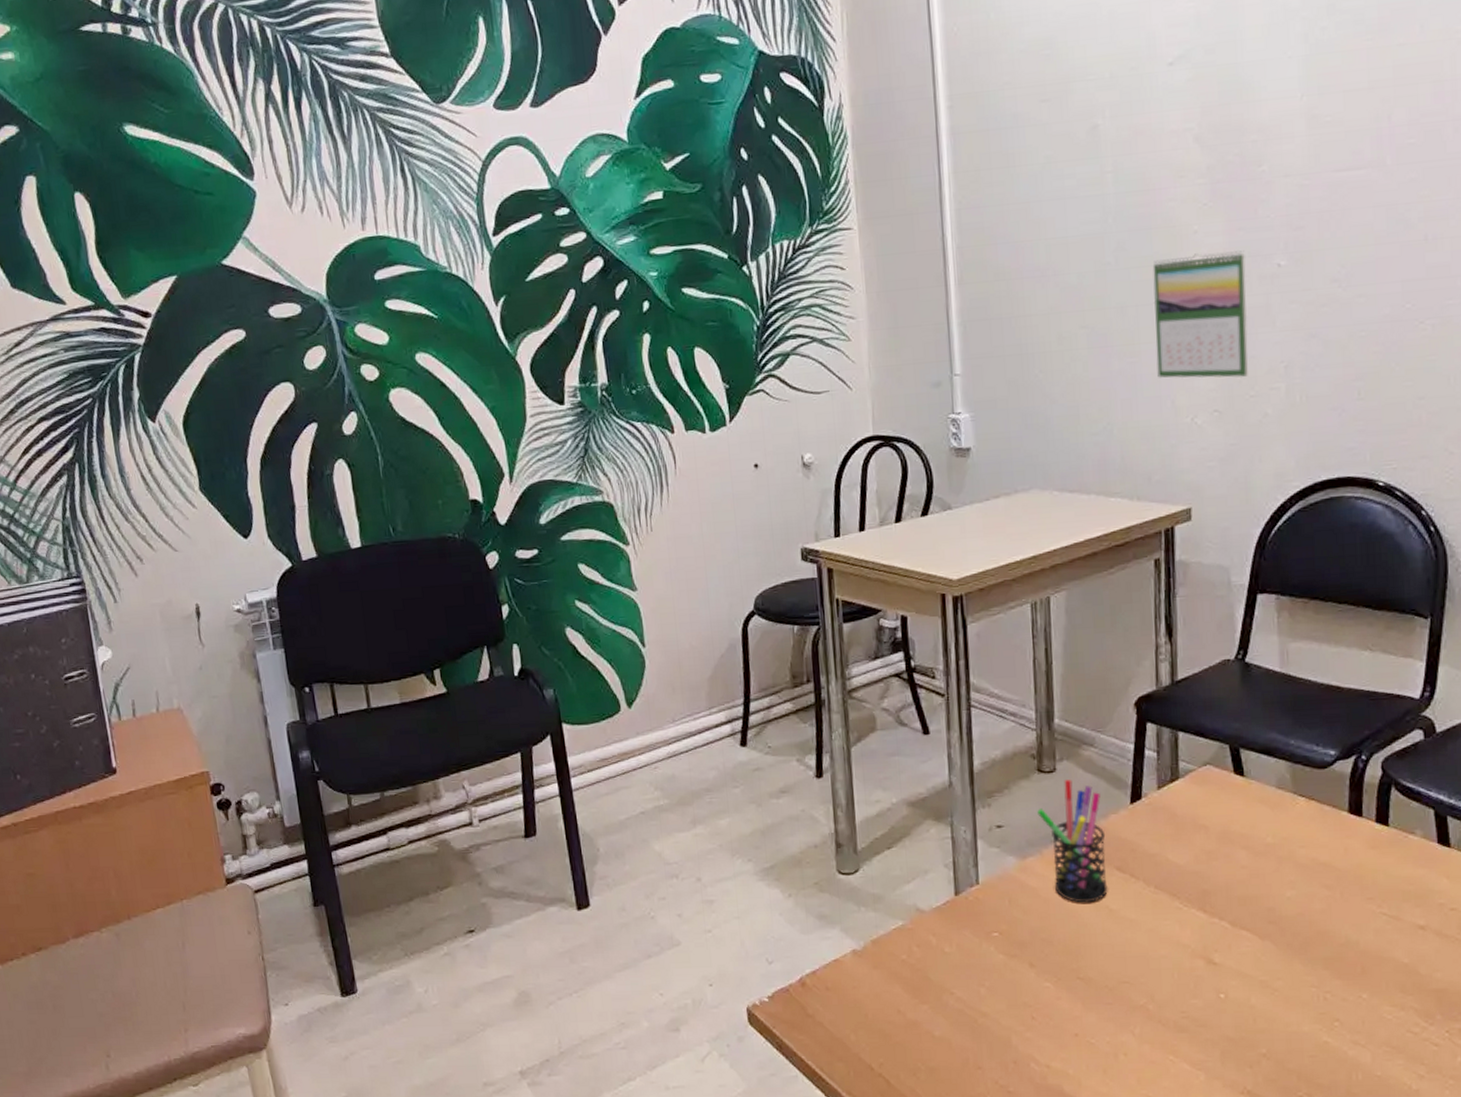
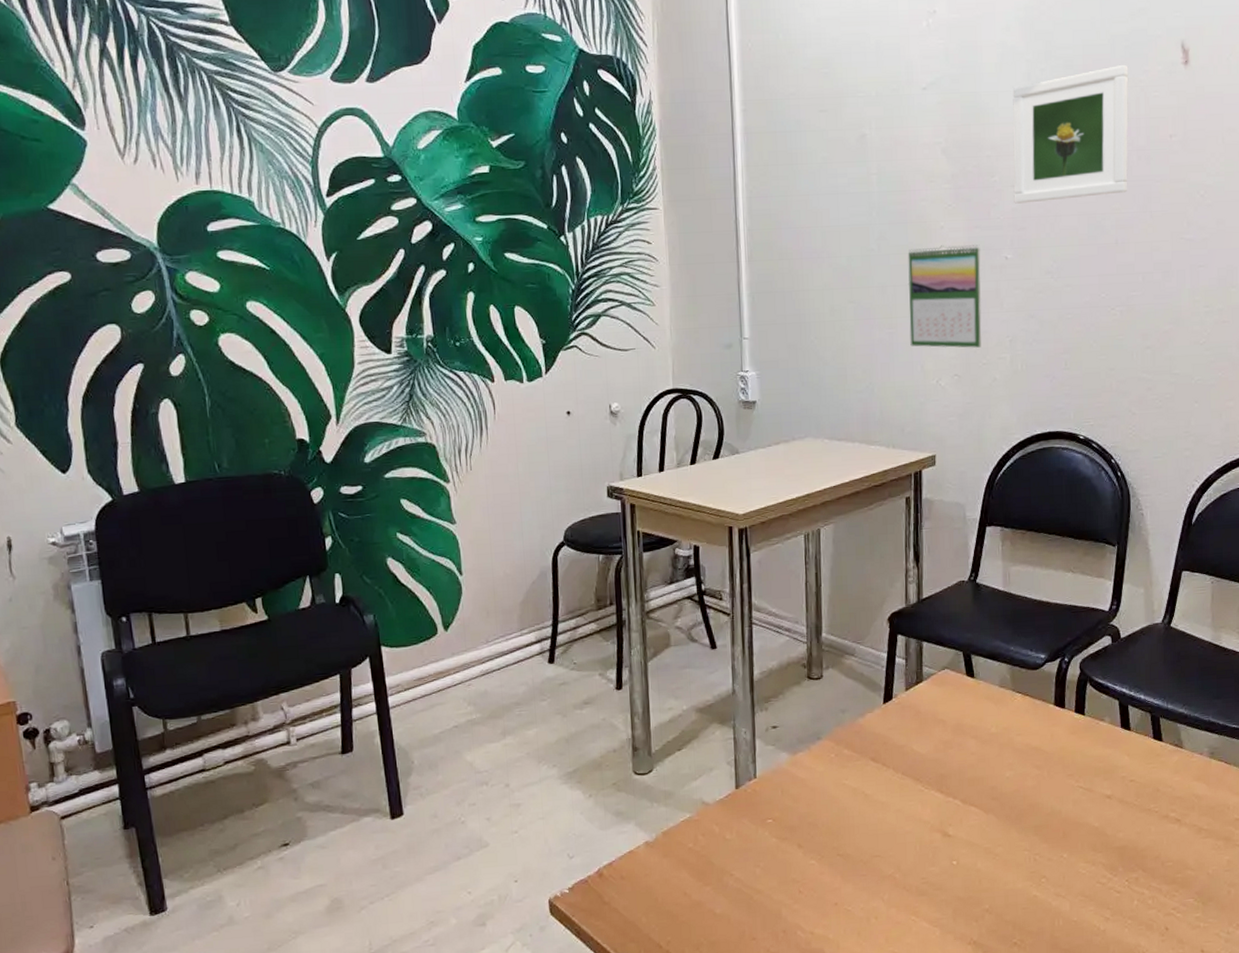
pen holder: present [1037,780,1108,903] -> none [807,685,864,790]
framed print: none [1284,12,1441,198] -> present [1012,64,1129,204]

